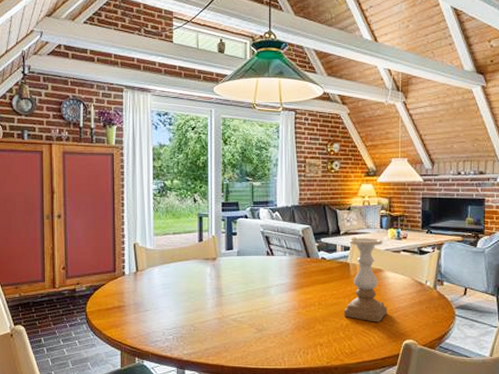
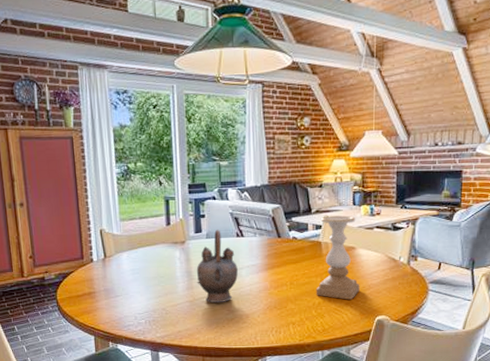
teapot: none [226,247,267,320] -> present [196,229,238,303]

